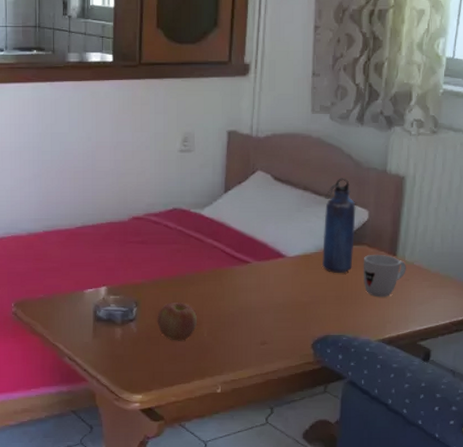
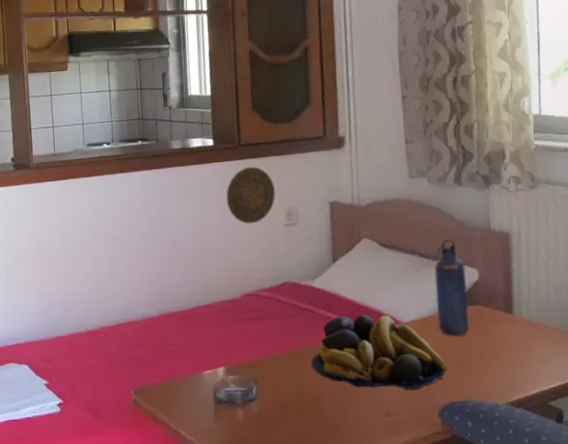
decorative plate: none [122,88,173,147] -> present [226,167,276,224]
apple: present [157,303,197,341] -> none [277,378,319,419]
fruit bowl: none [192,246,325,321] -> present [310,314,447,390]
mug: present [363,254,406,298] -> none [479,313,525,358]

